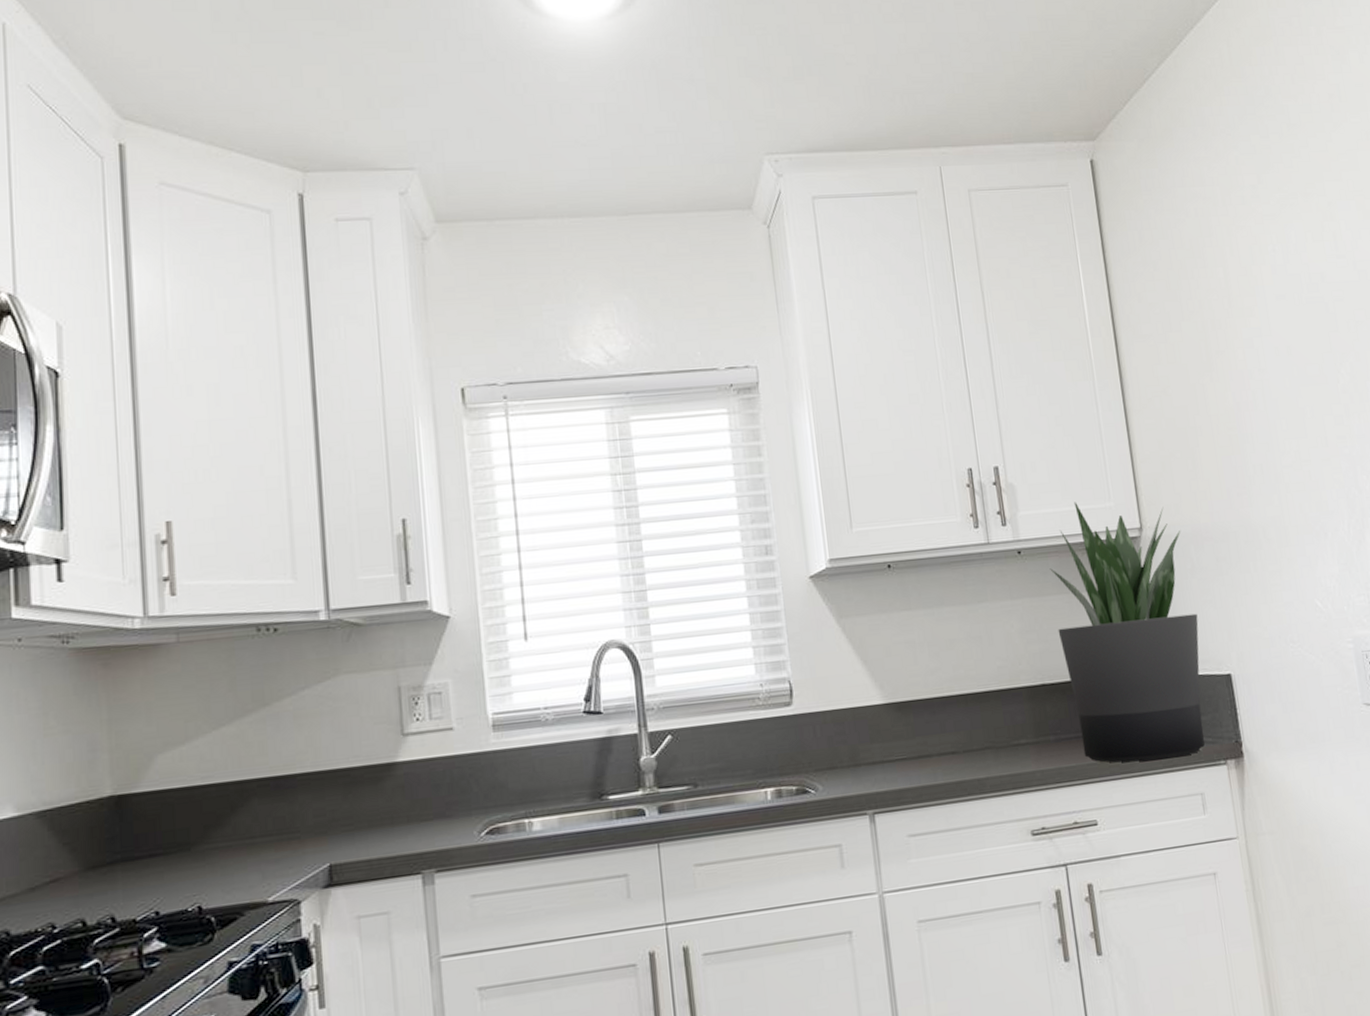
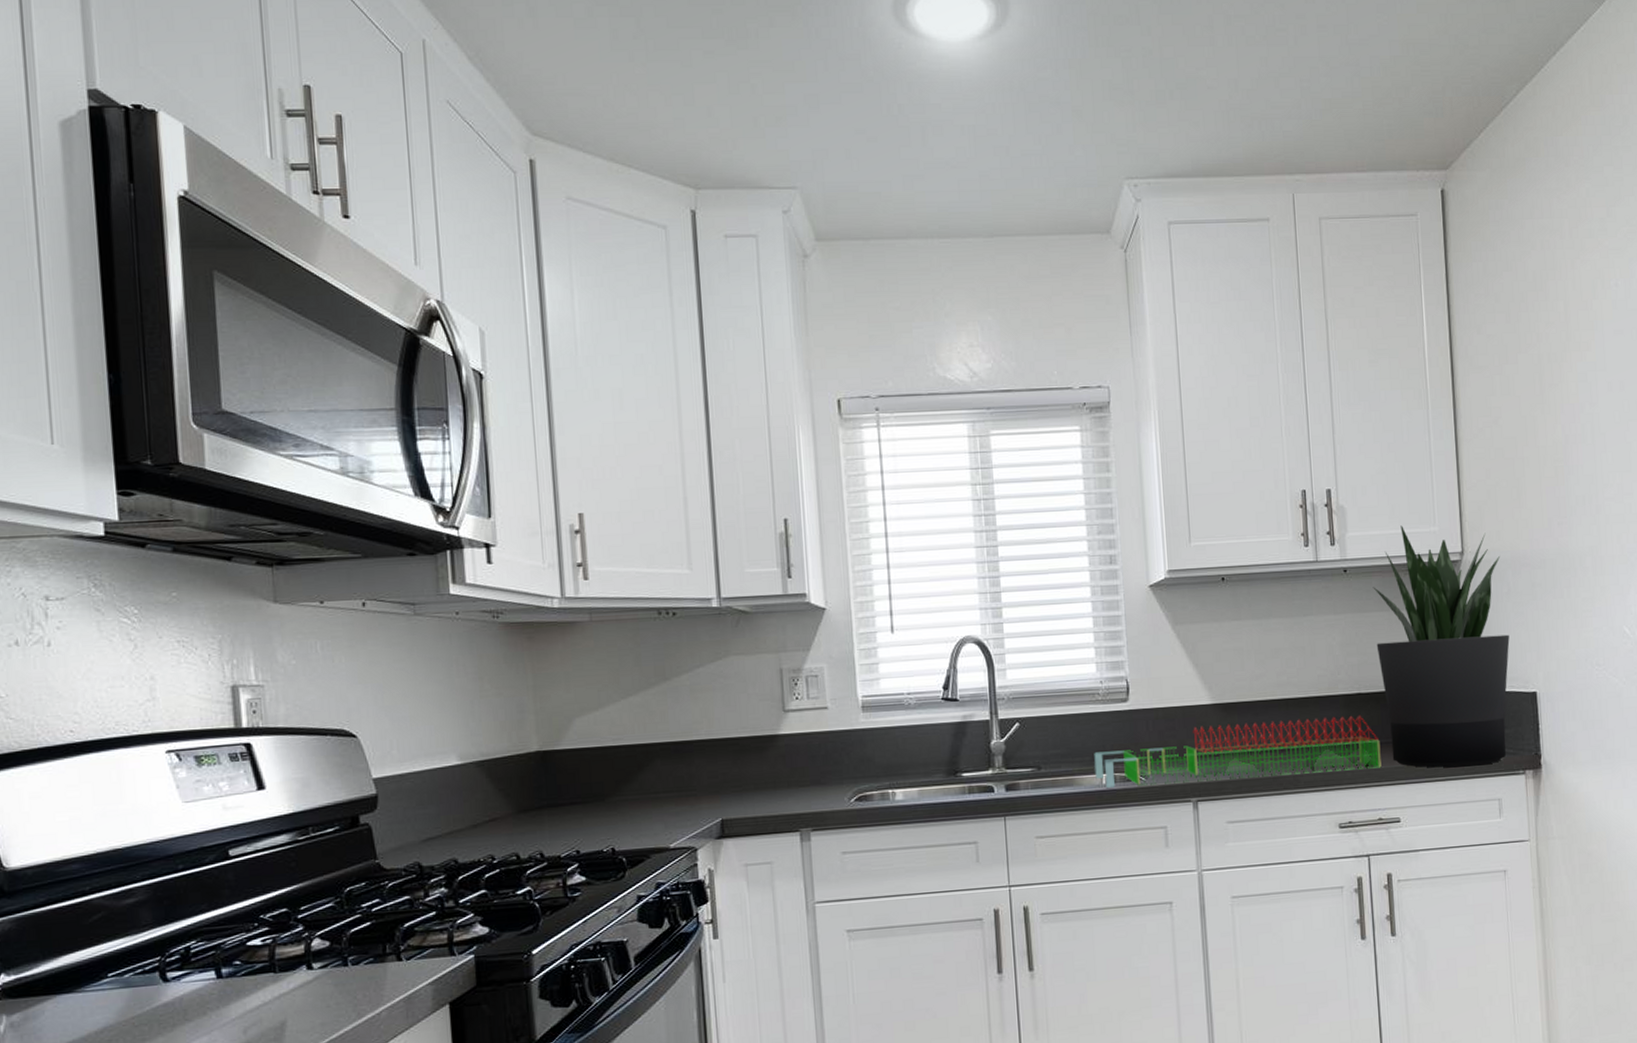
dish rack: none [756,708,1073,805] -> present [1094,715,1382,789]

